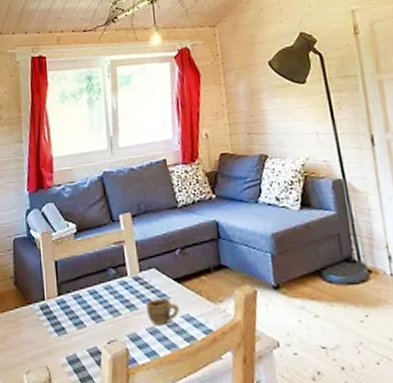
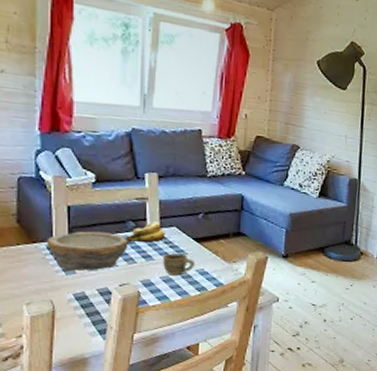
bowl: none [39,284,112,331] -> present [46,231,128,272]
banana: none [108,265,146,292] -> present [125,221,166,243]

